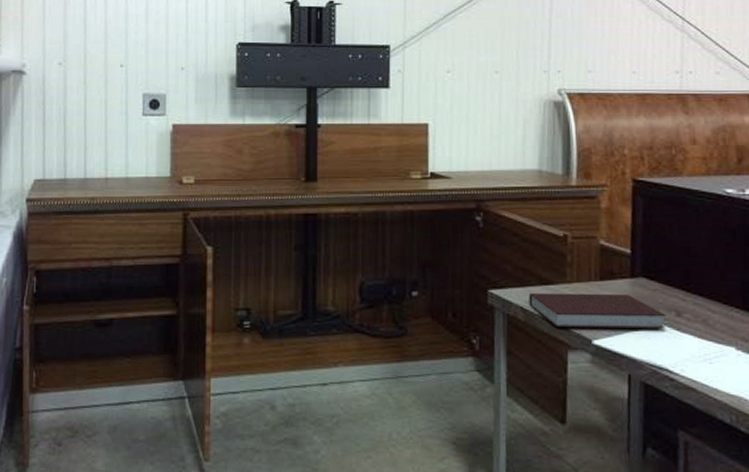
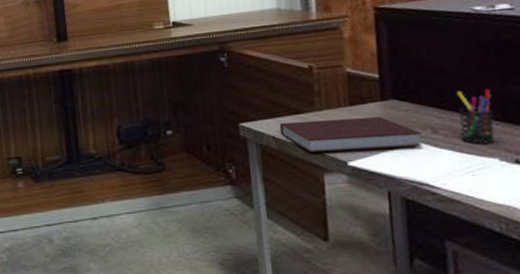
pen holder: none [701,274,734,331] -> present [456,89,496,144]

